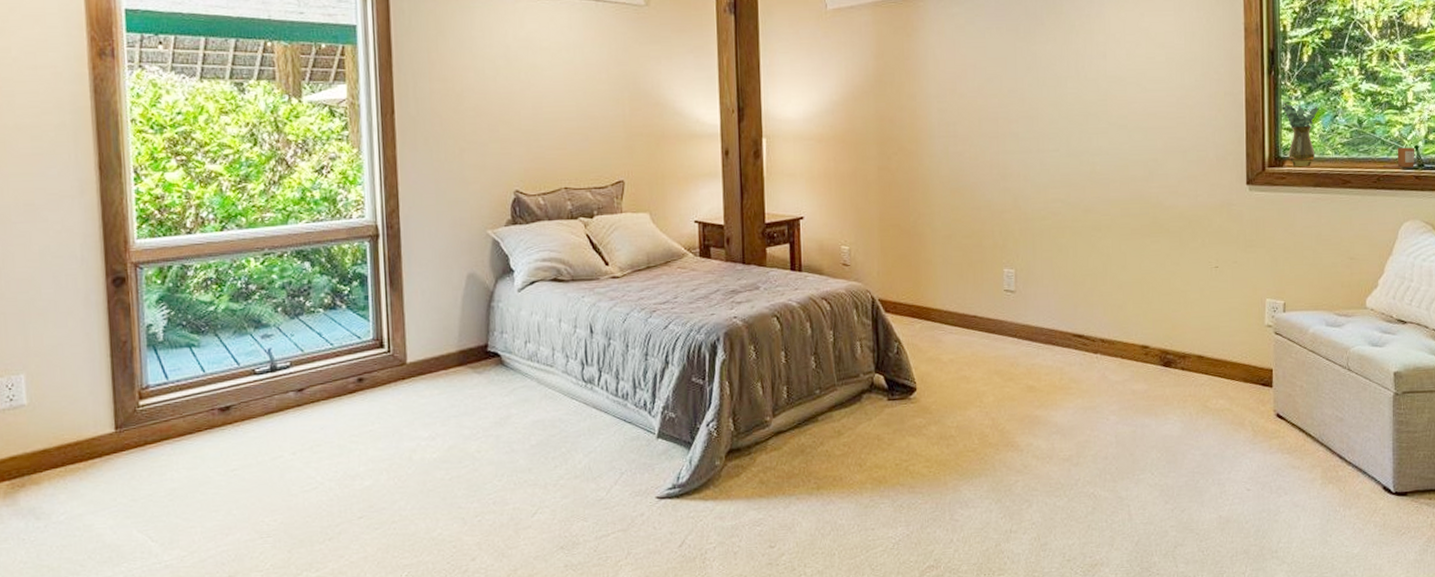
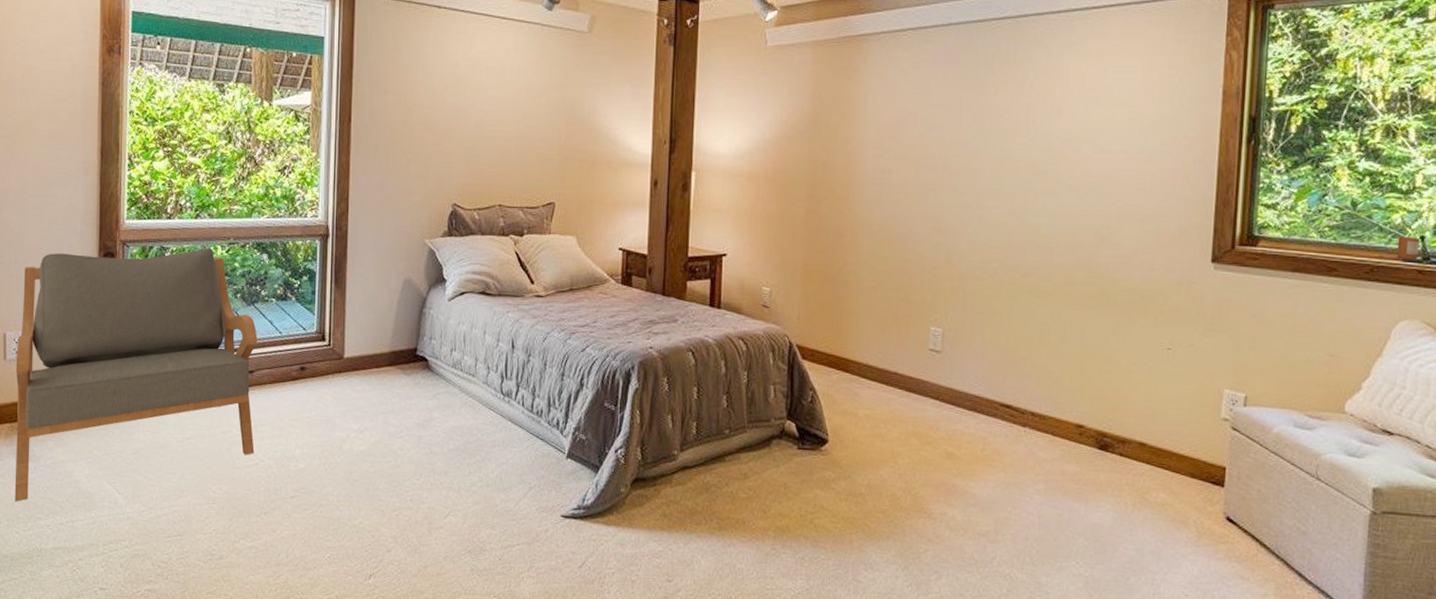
armchair: none [10,261,312,567] -> present [14,247,258,502]
vase: present [1281,100,1318,167] -> none [1260,173,1304,249]

